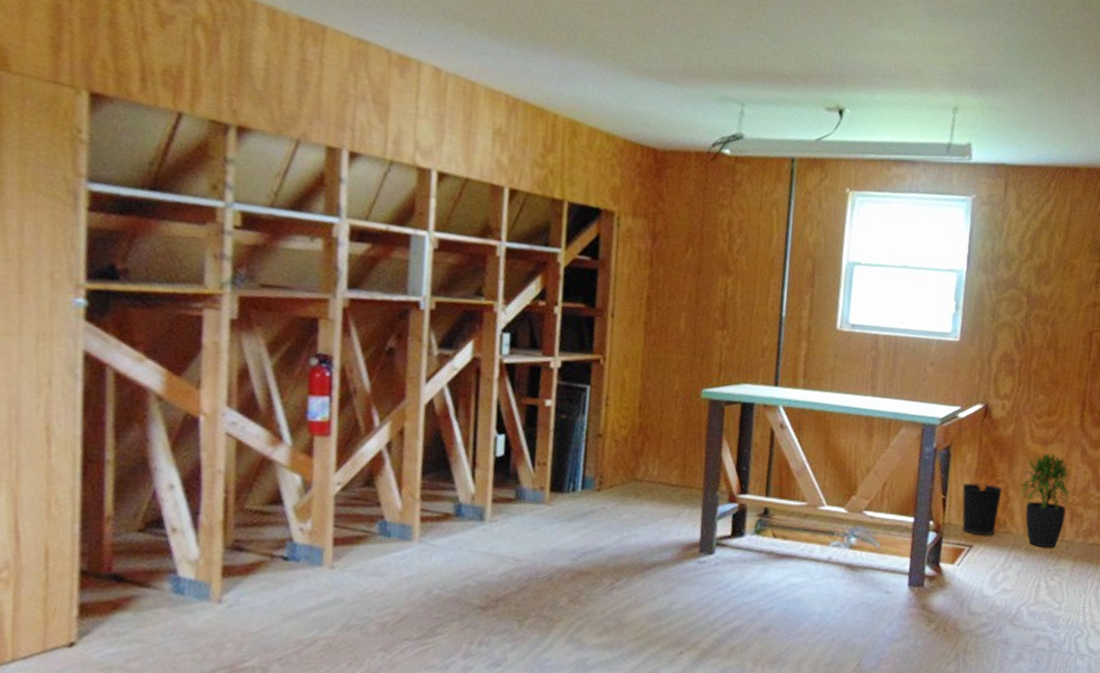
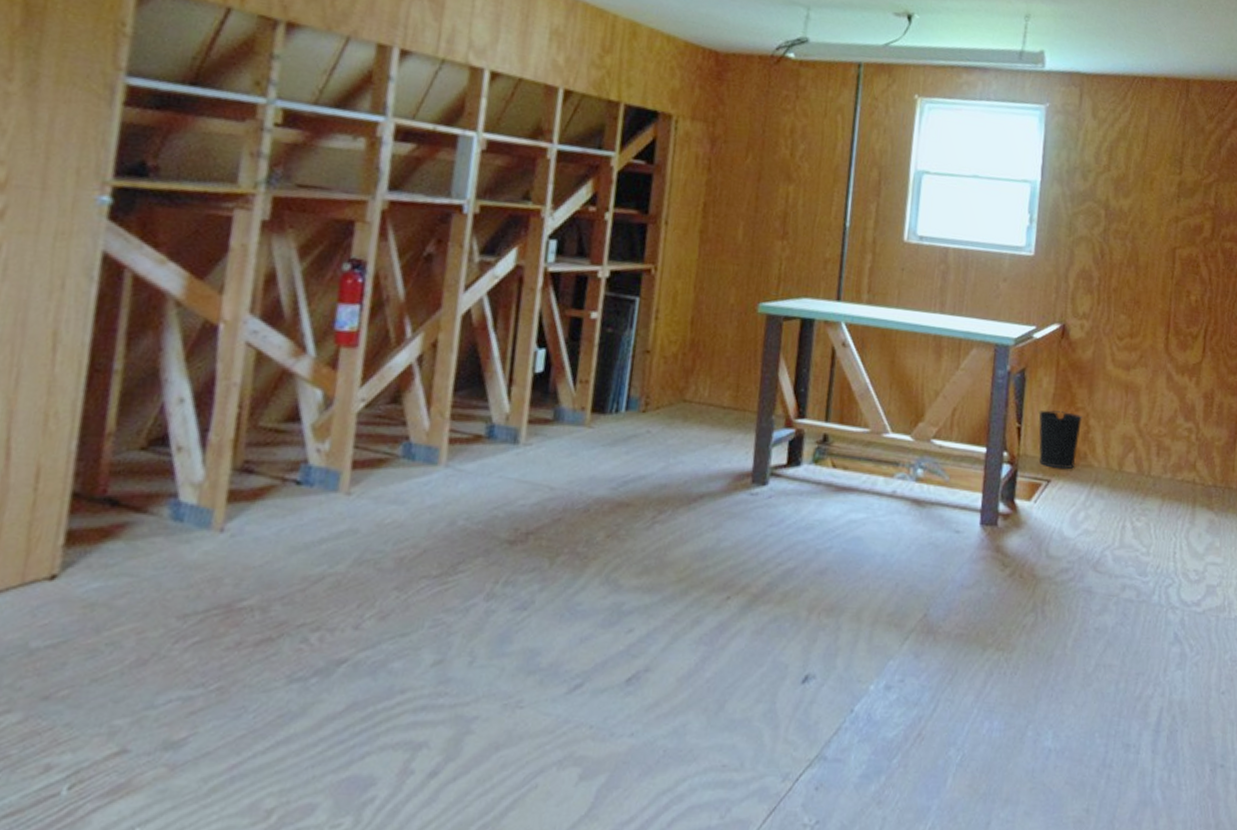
potted plant: present [1018,452,1072,548] -> none [1099,377,1157,484]

